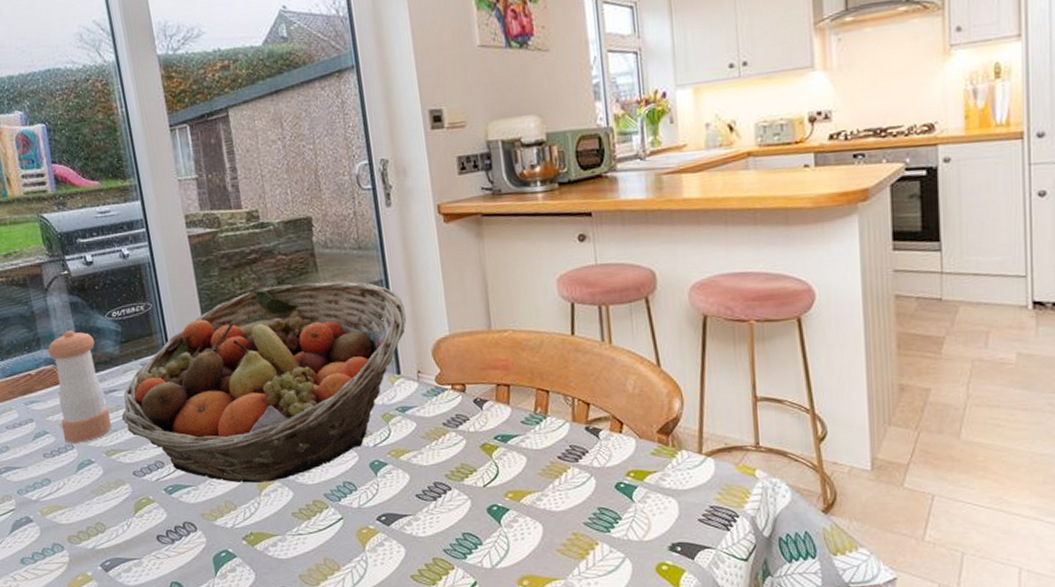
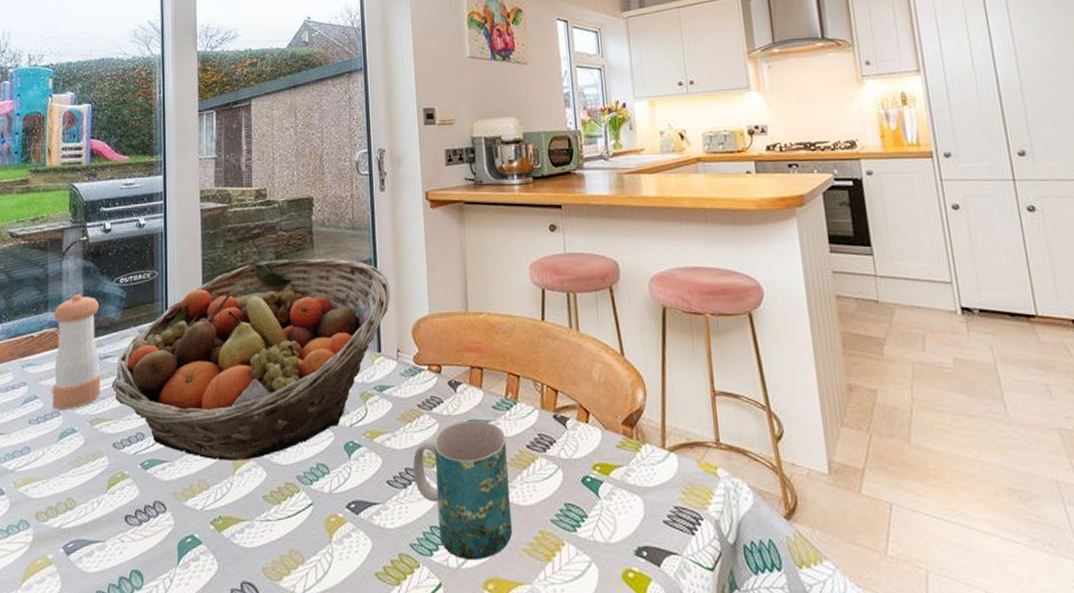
mug: none [441,435,546,561] -> present [413,420,513,561]

